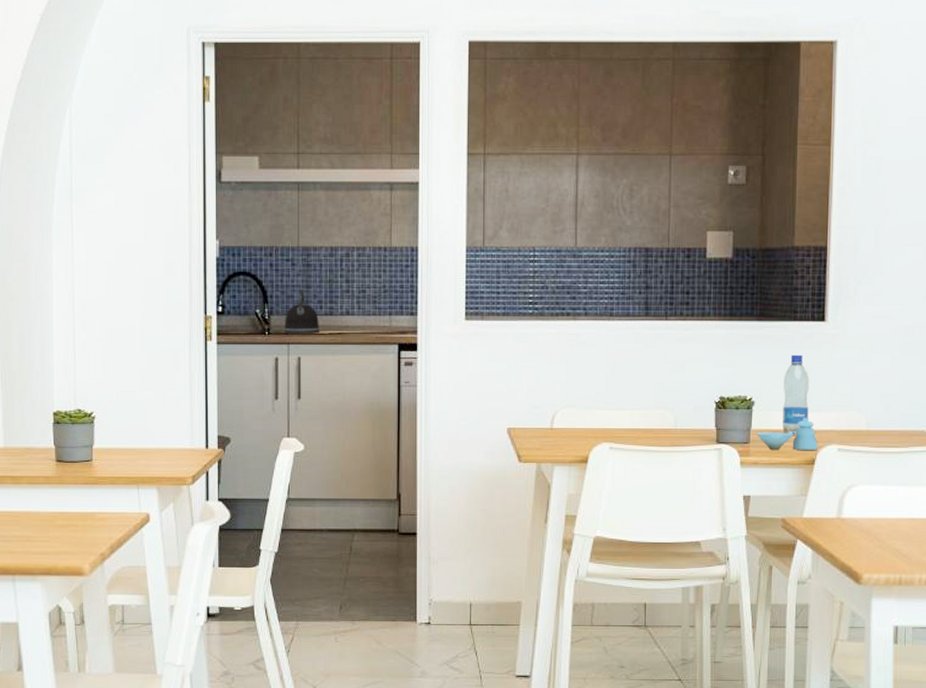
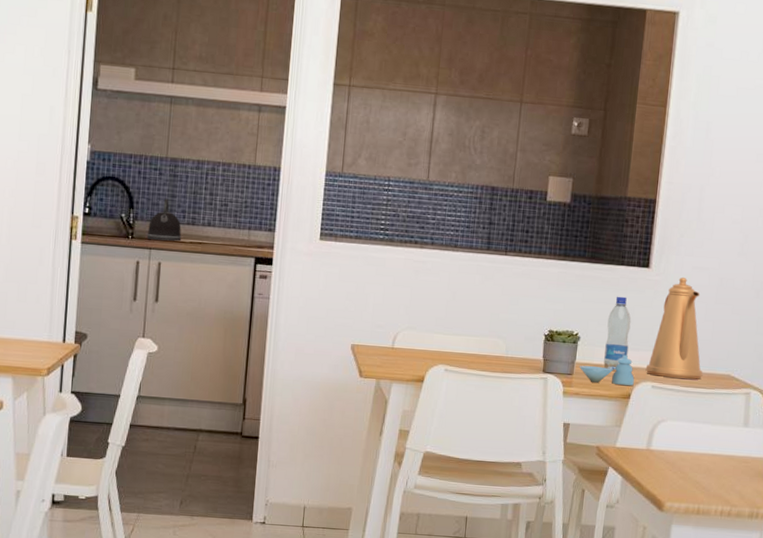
coffee pot: none [829,329,894,439] -> present [645,277,703,379]

